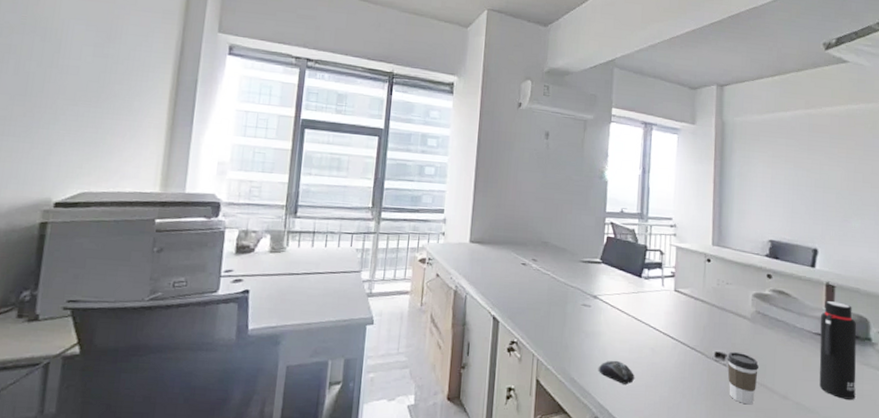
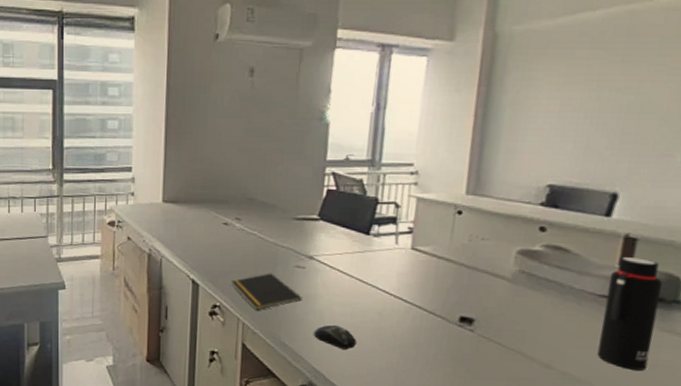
notepad: none [528,310,588,346] -> present [232,273,302,310]
coffee cup: present [727,351,759,405] -> none [474,315,516,373]

